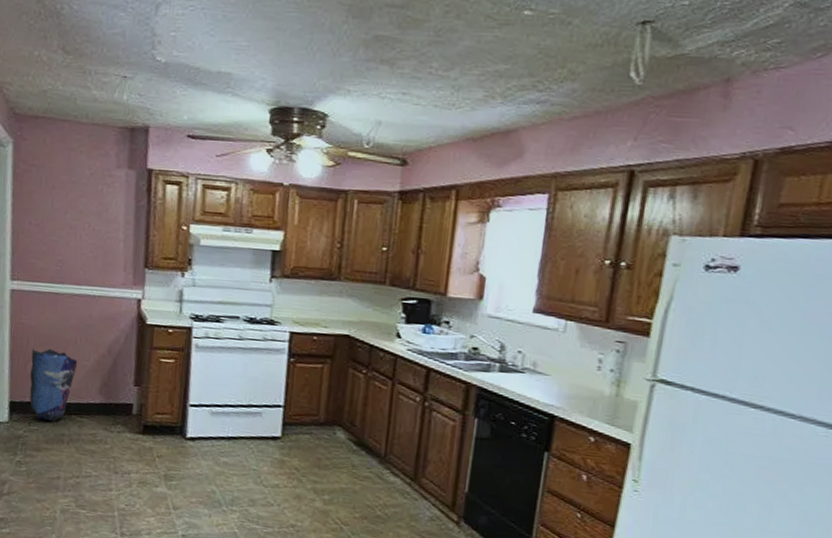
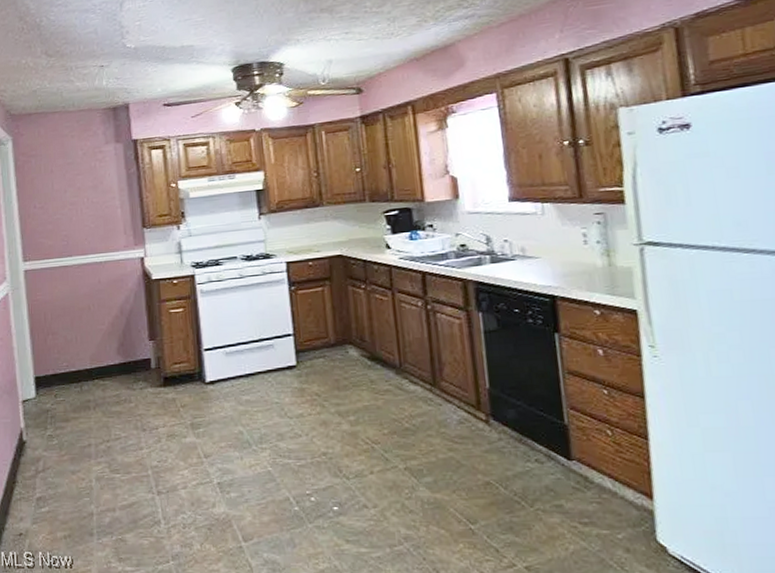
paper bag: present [29,348,78,422] -> none [50,319,94,390]

